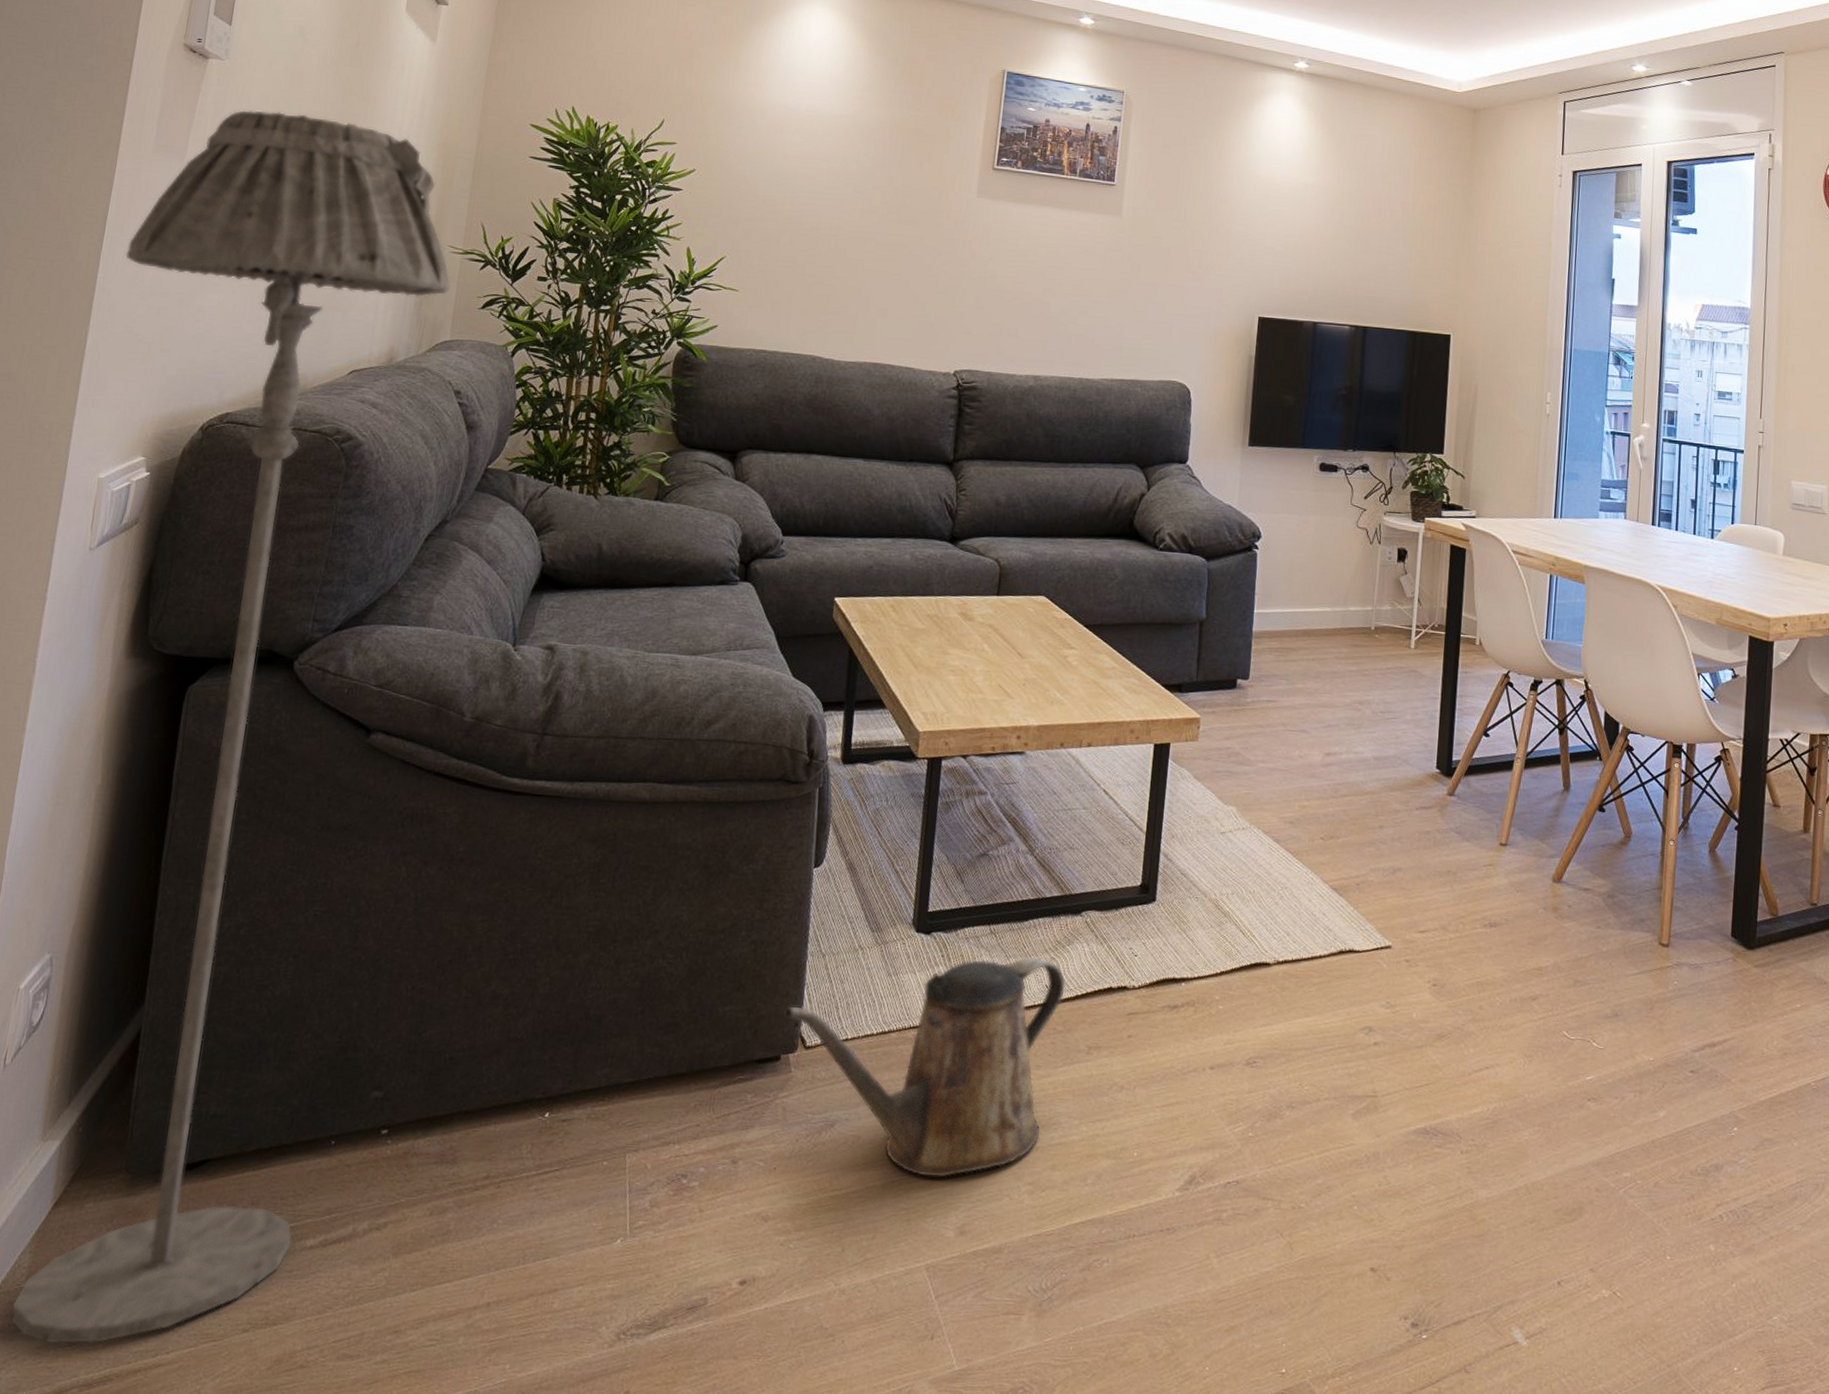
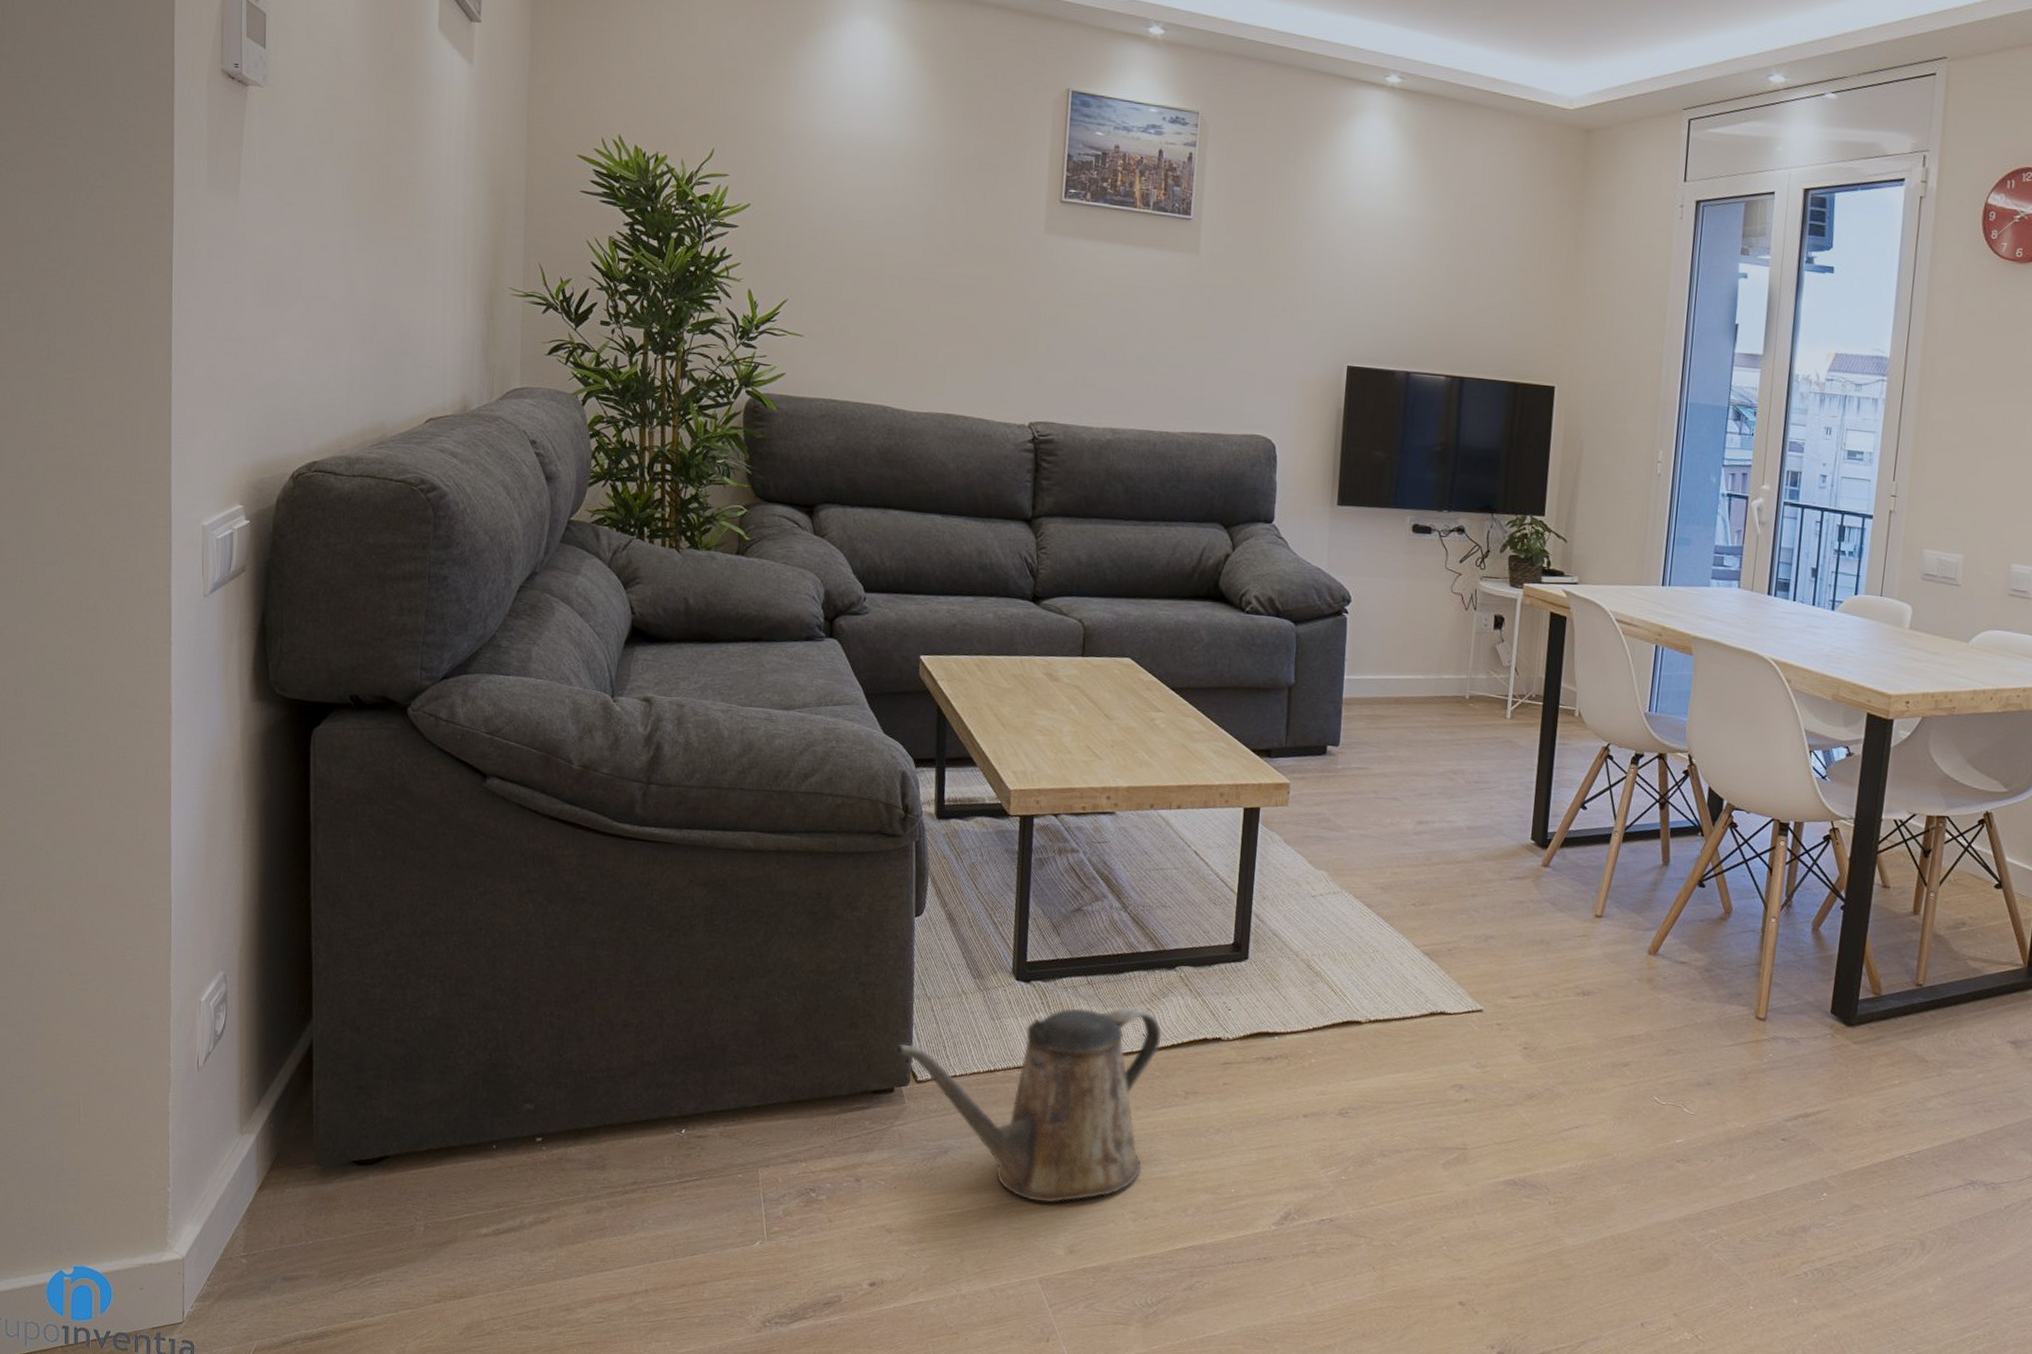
floor lamp: present [11,110,451,1345] -> none [196,141,516,1305]

